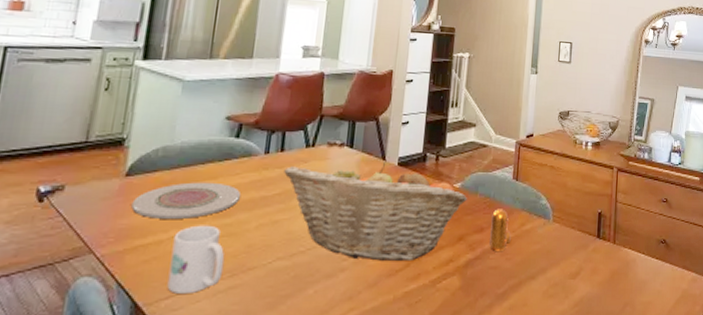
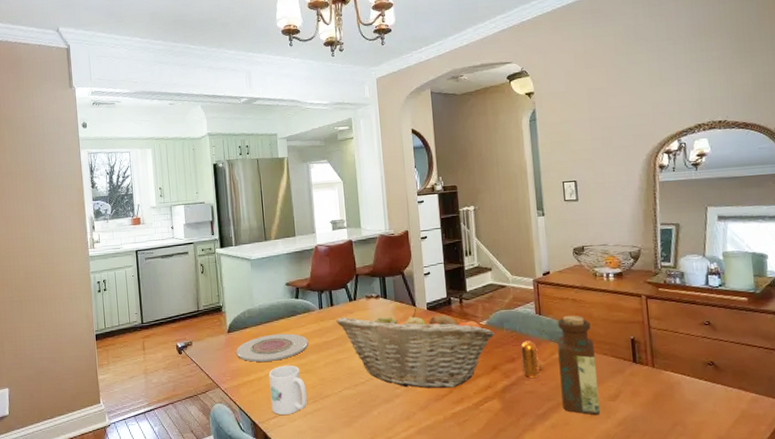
bottle: none [524,183,564,296] -> present [557,315,601,416]

